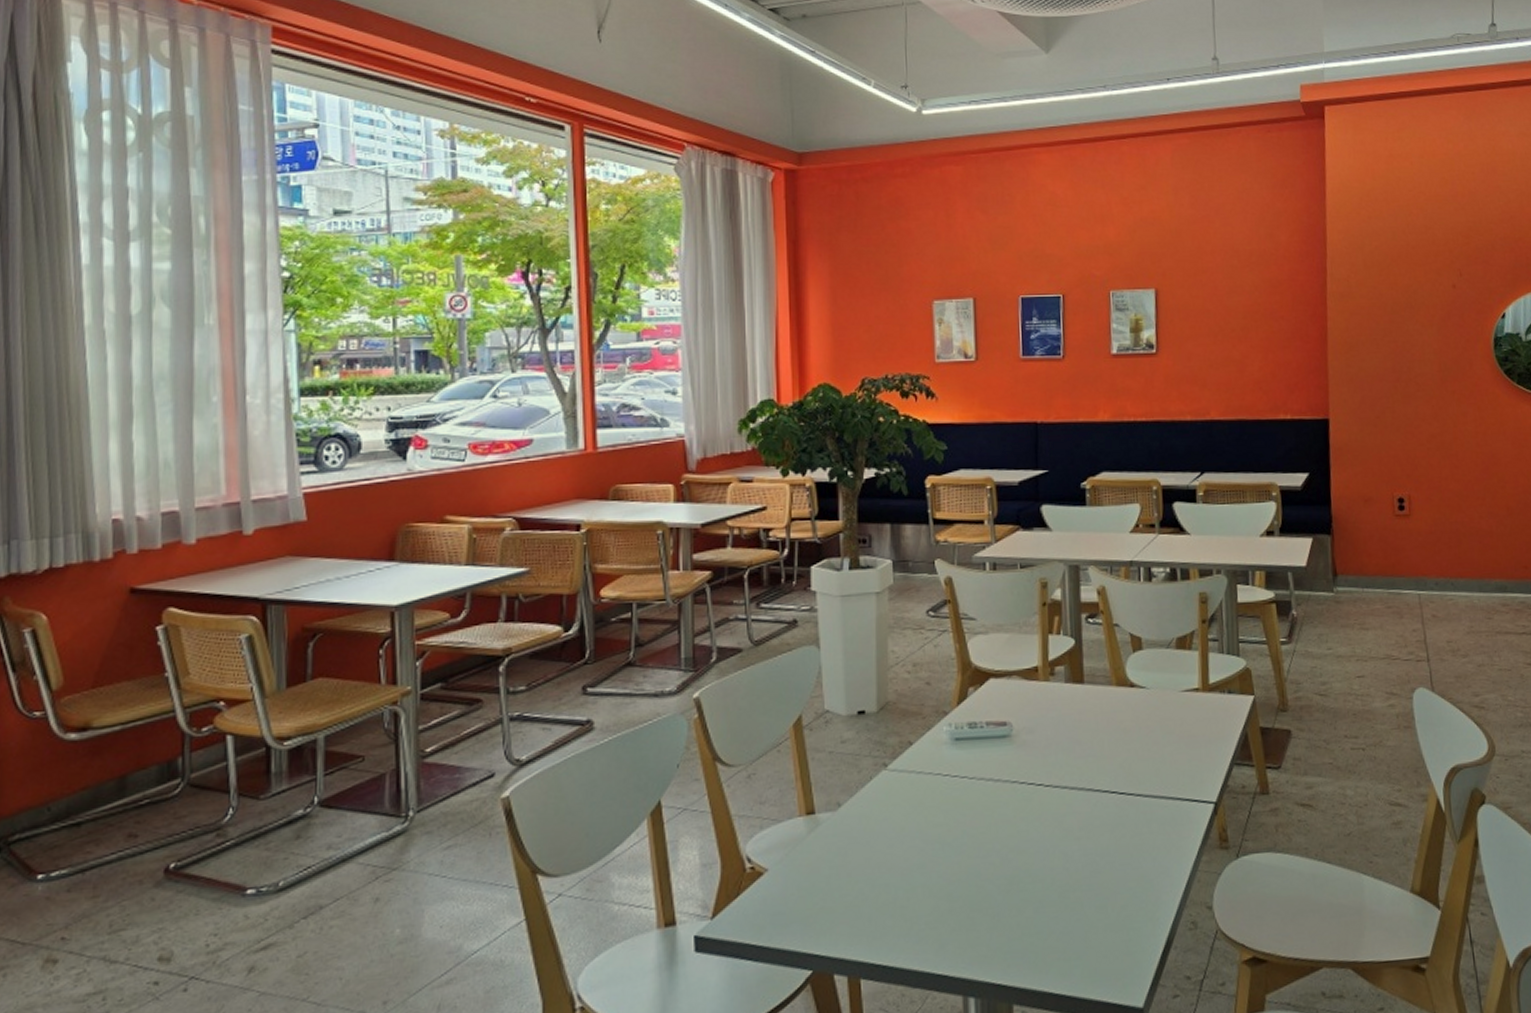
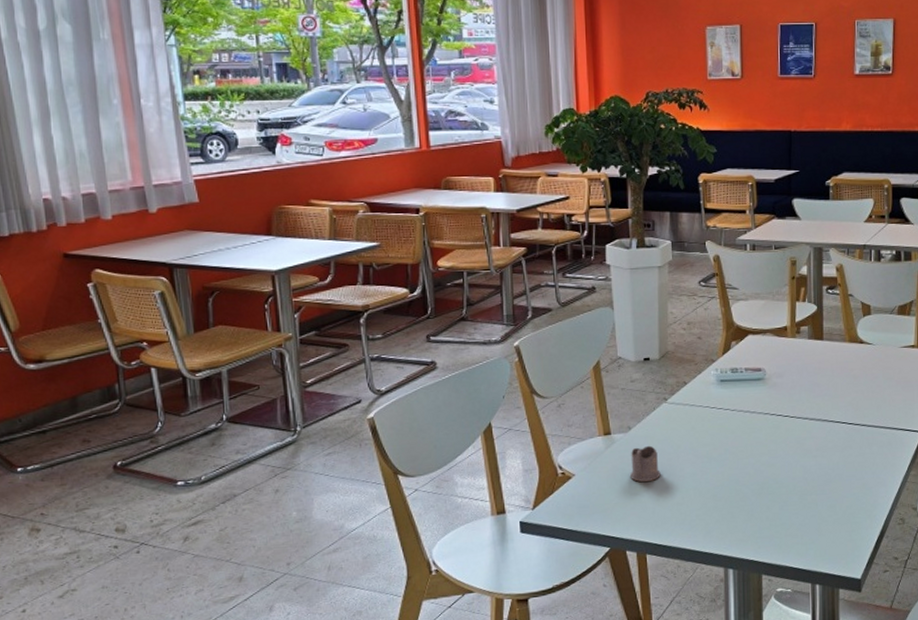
tea glass holder: none [840,827,879,878] -> present [630,445,661,482]

